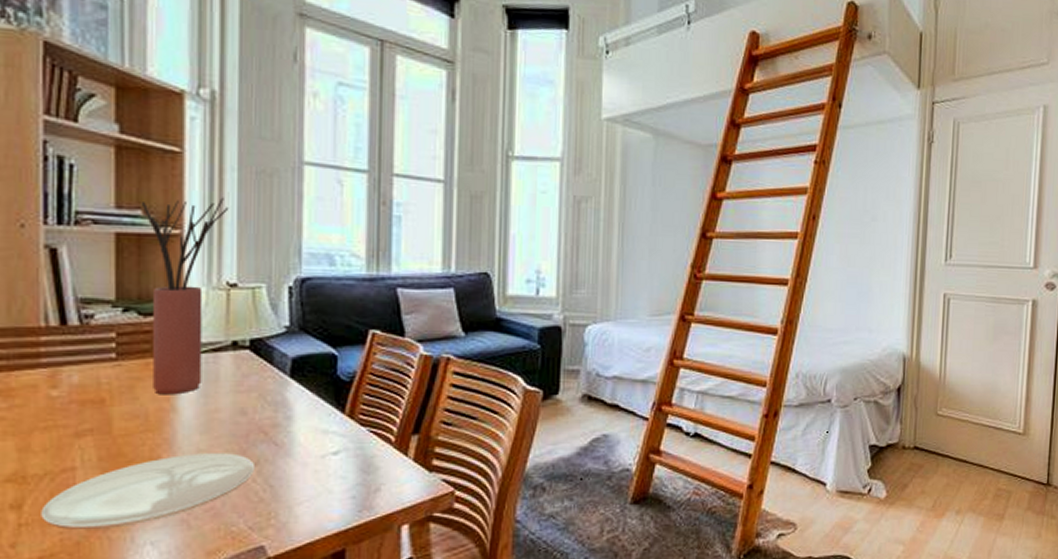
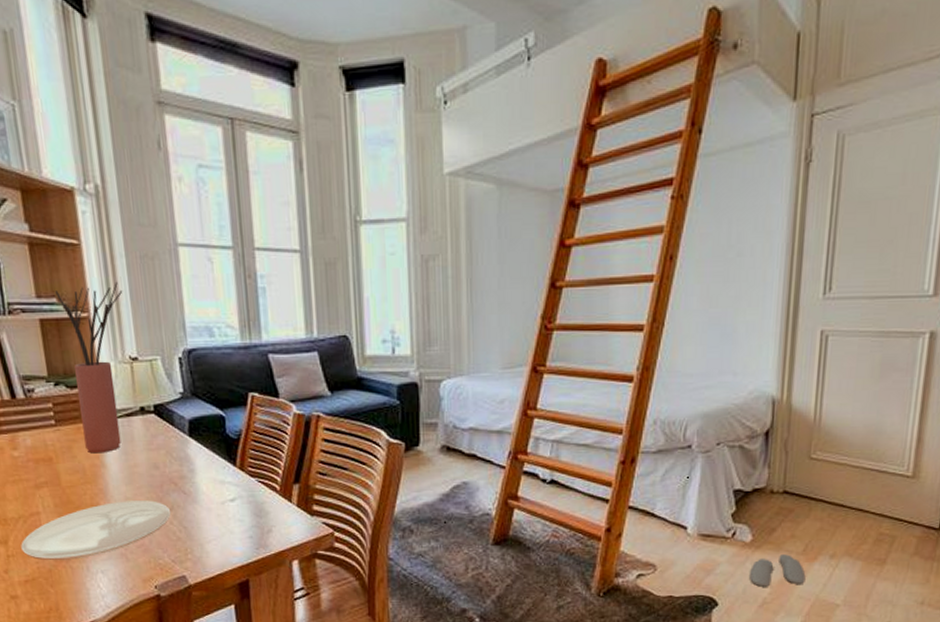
slippers: none [883,511,935,545] -> present [748,554,806,587]

